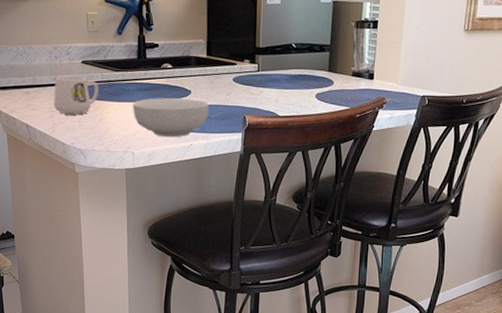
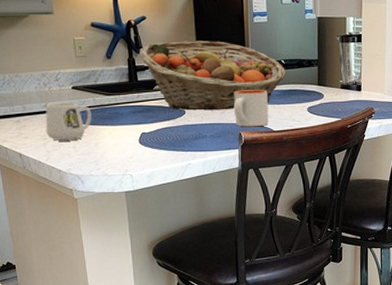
cereal bowl: present [133,98,210,138] -> none [128,119,205,158]
fruit basket: none [150,20,297,92] -> present [139,41,286,111]
mug: none [239,72,276,111] -> present [233,90,269,127]

